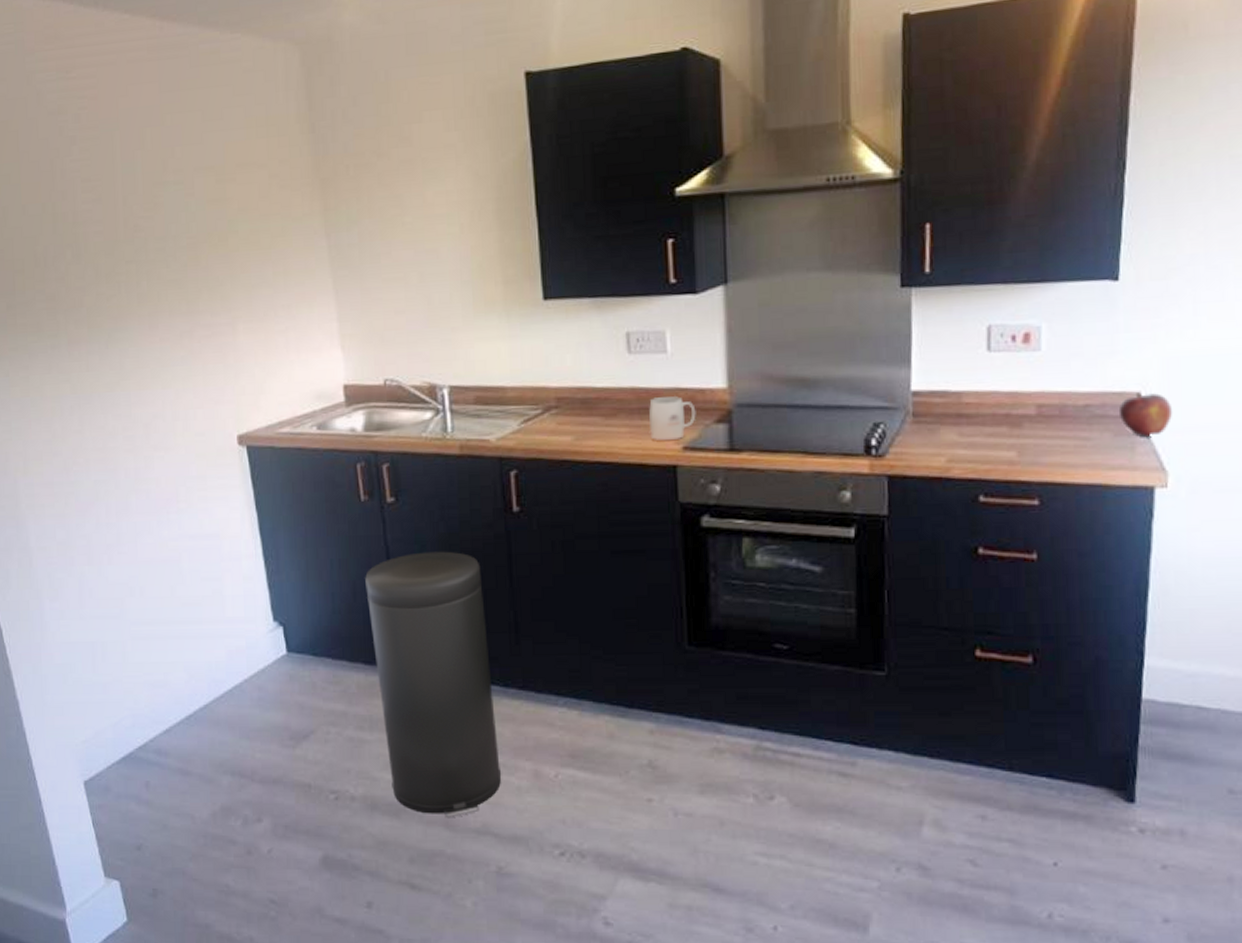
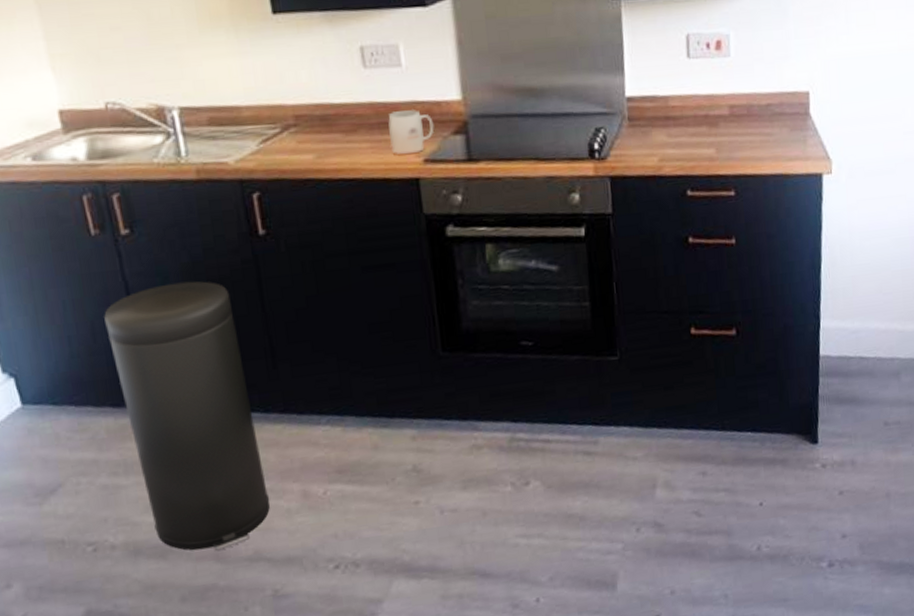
fruit: present [1118,393,1173,436] -> none [792,92,834,130]

